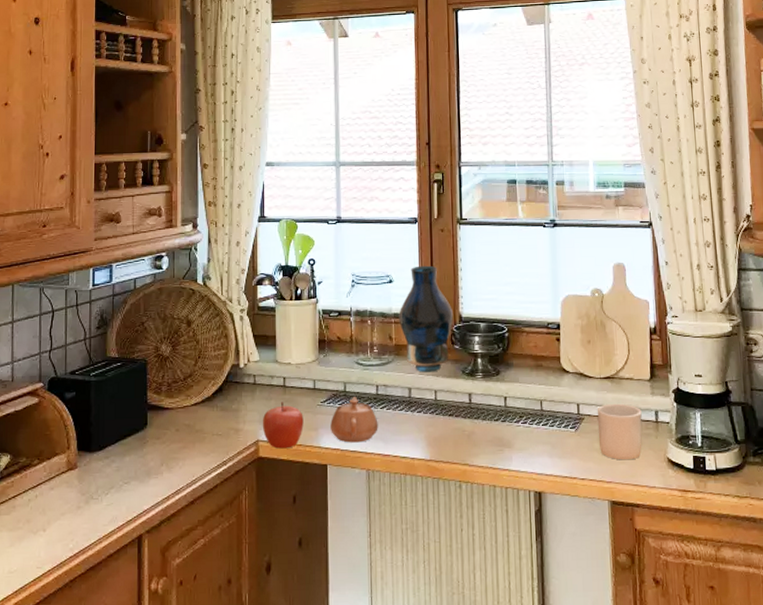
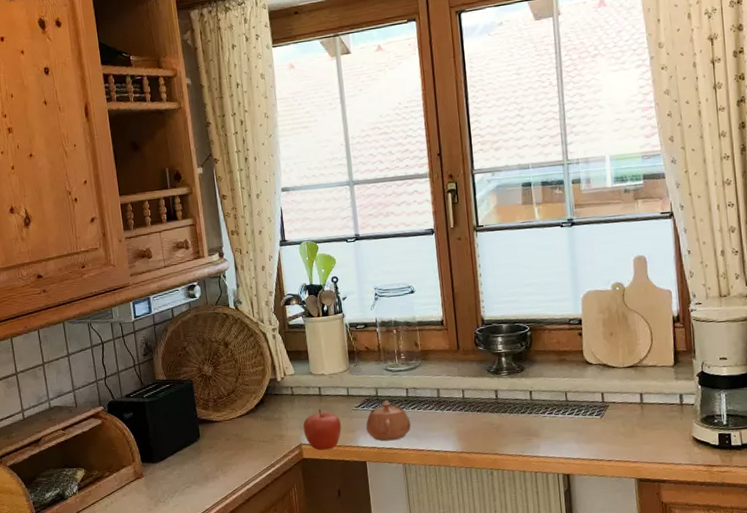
vase: present [399,265,454,373] -> none [422,273,476,374]
mug: present [597,403,643,460] -> none [621,389,667,442]

